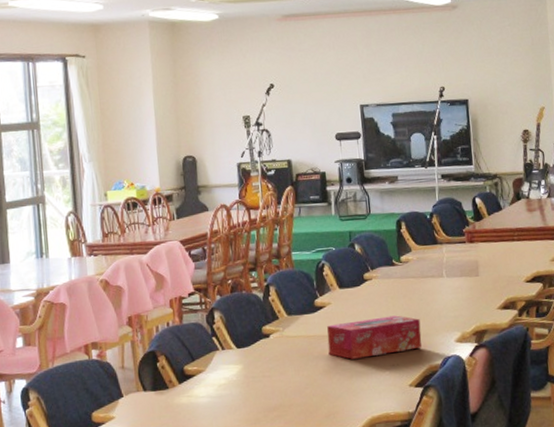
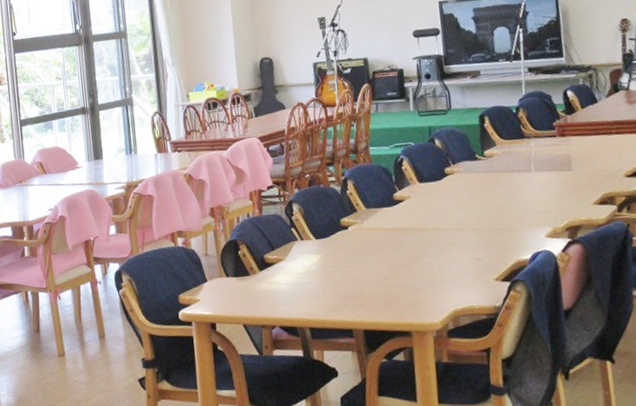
tissue box: present [326,315,422,360] -> none [406,209,509,252]

